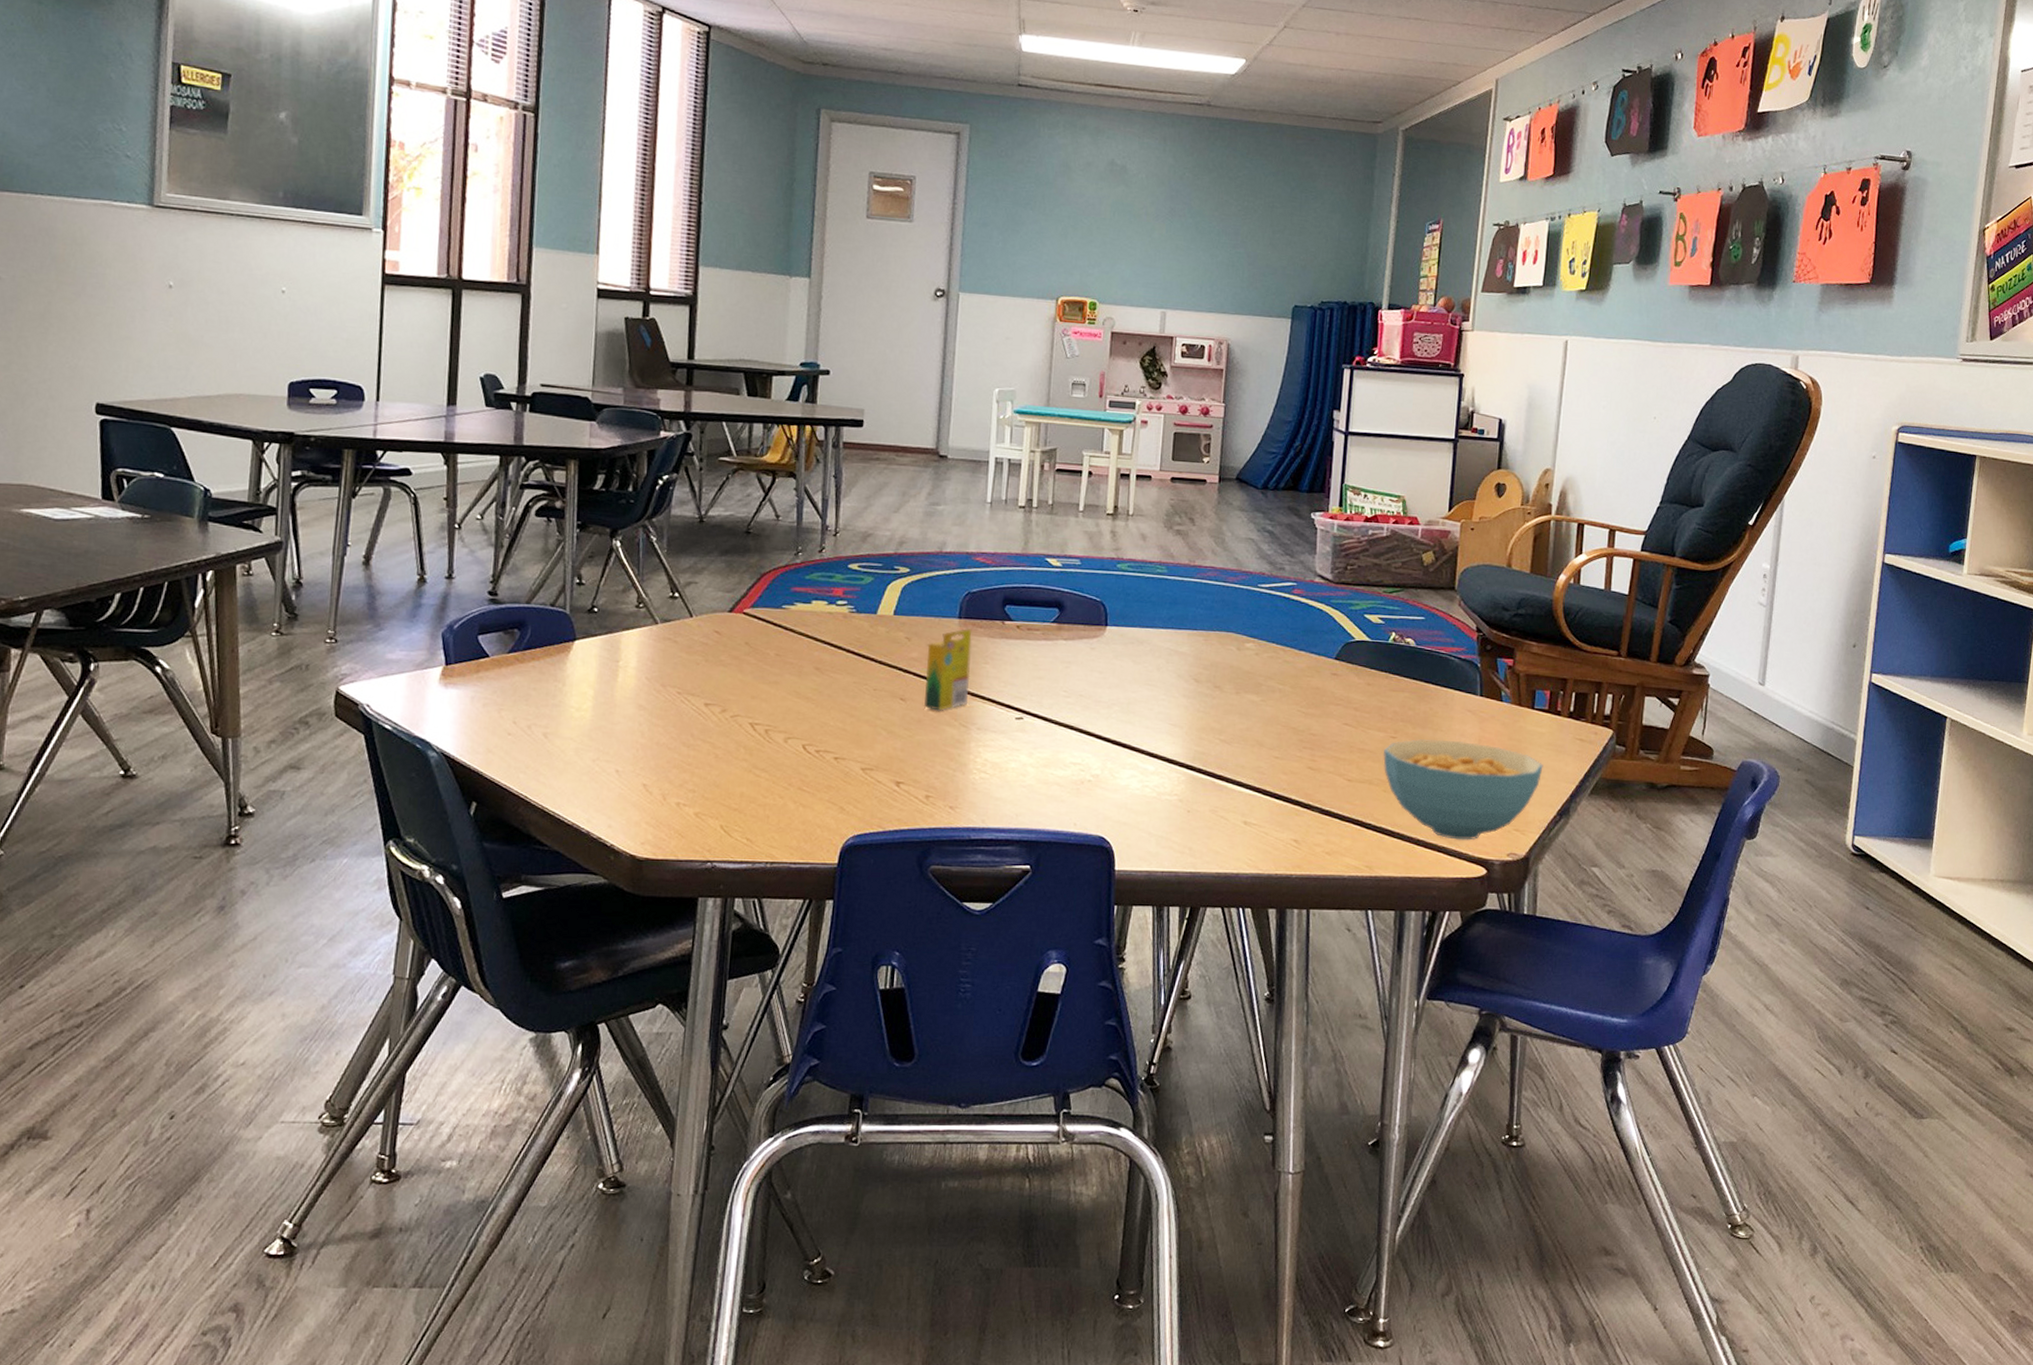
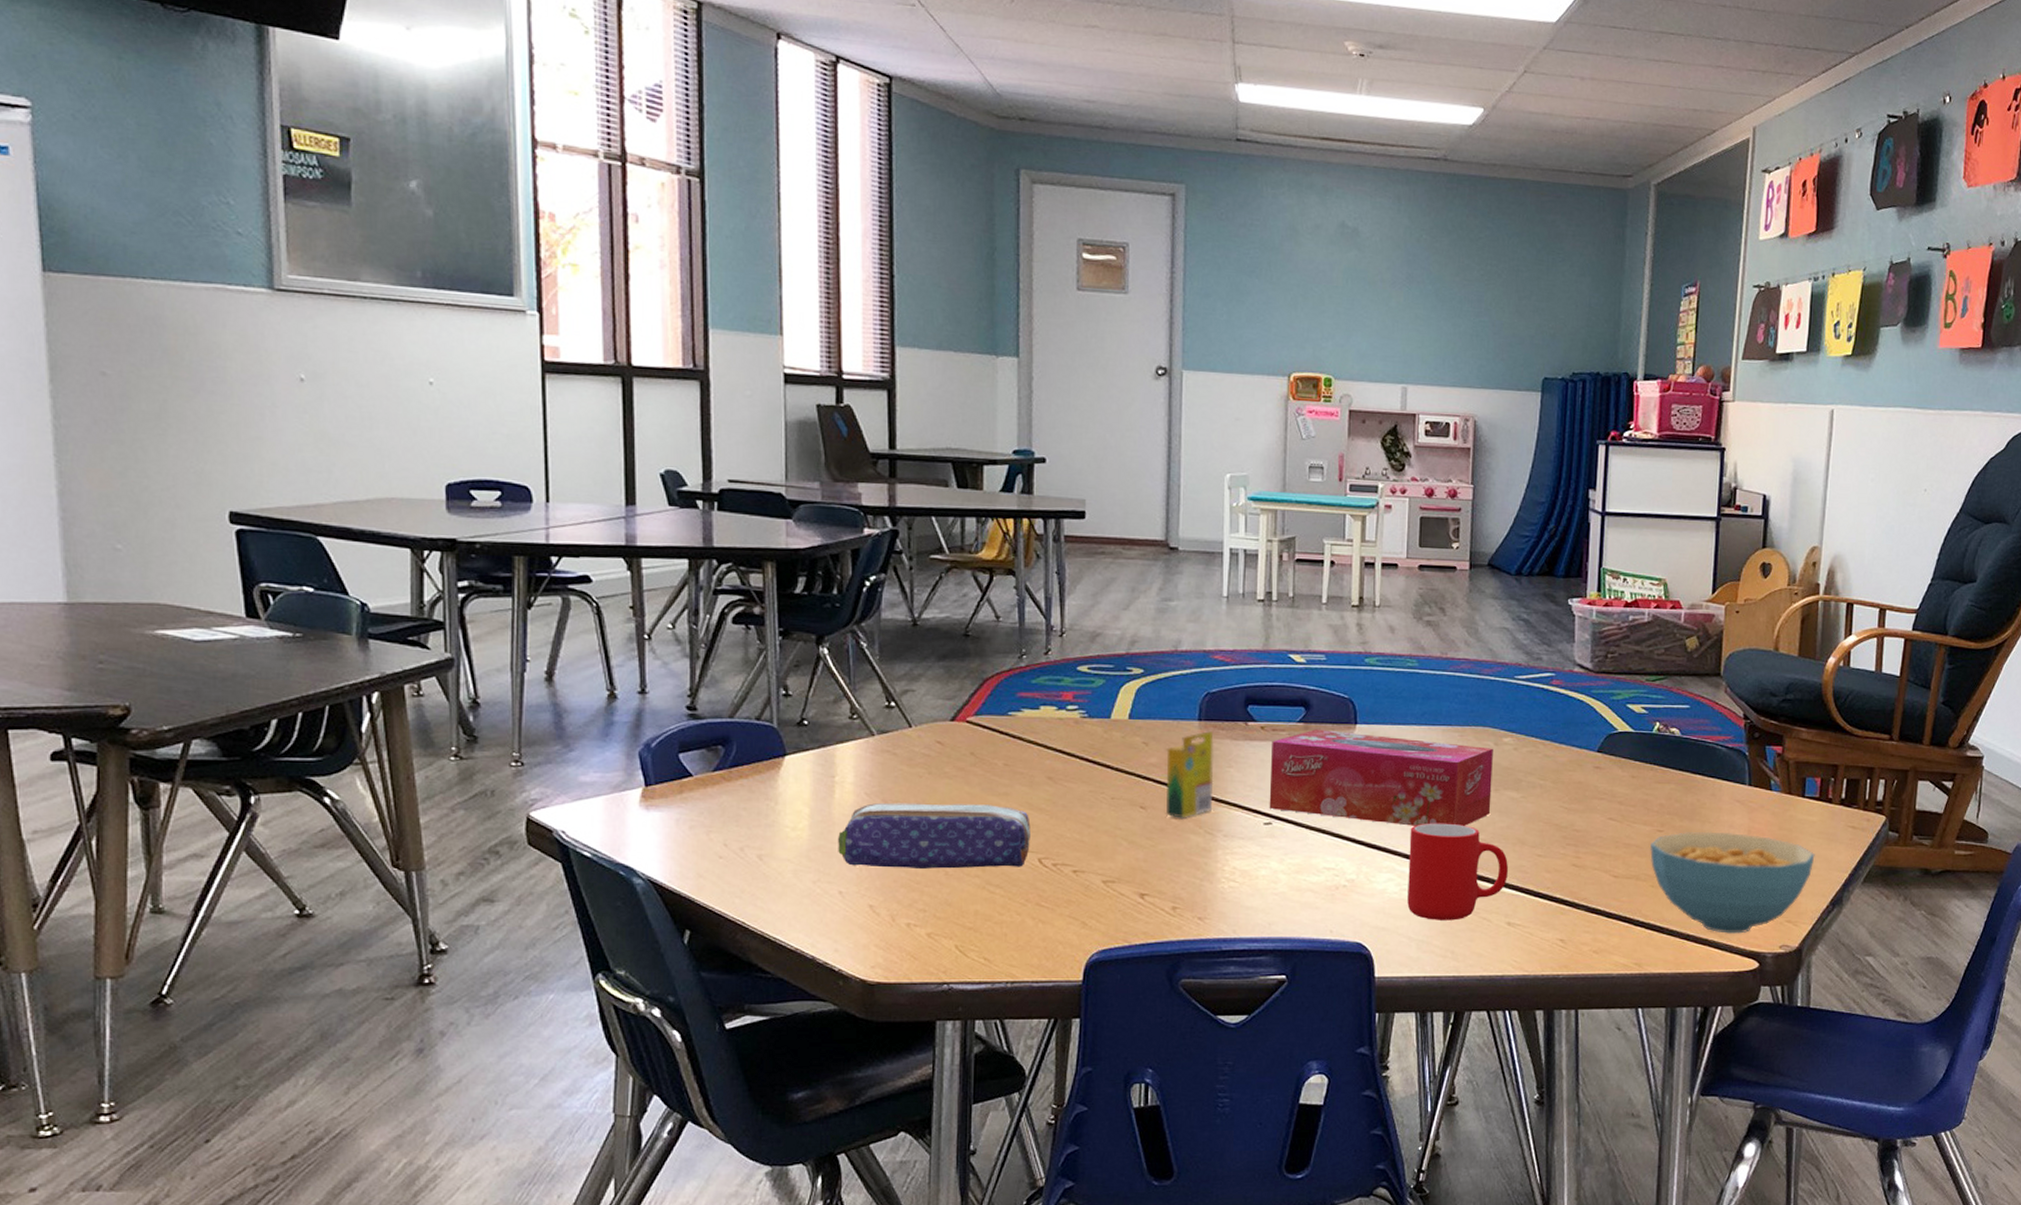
pencil case: none [617,687,797,753] -> present [838,802,1031,869]
tissue box: none [1021,630,1236,727] -> present [1269,729,1493,826]
cup: none [1148,722,1246,818] -> present [1407,823,1508,921]

